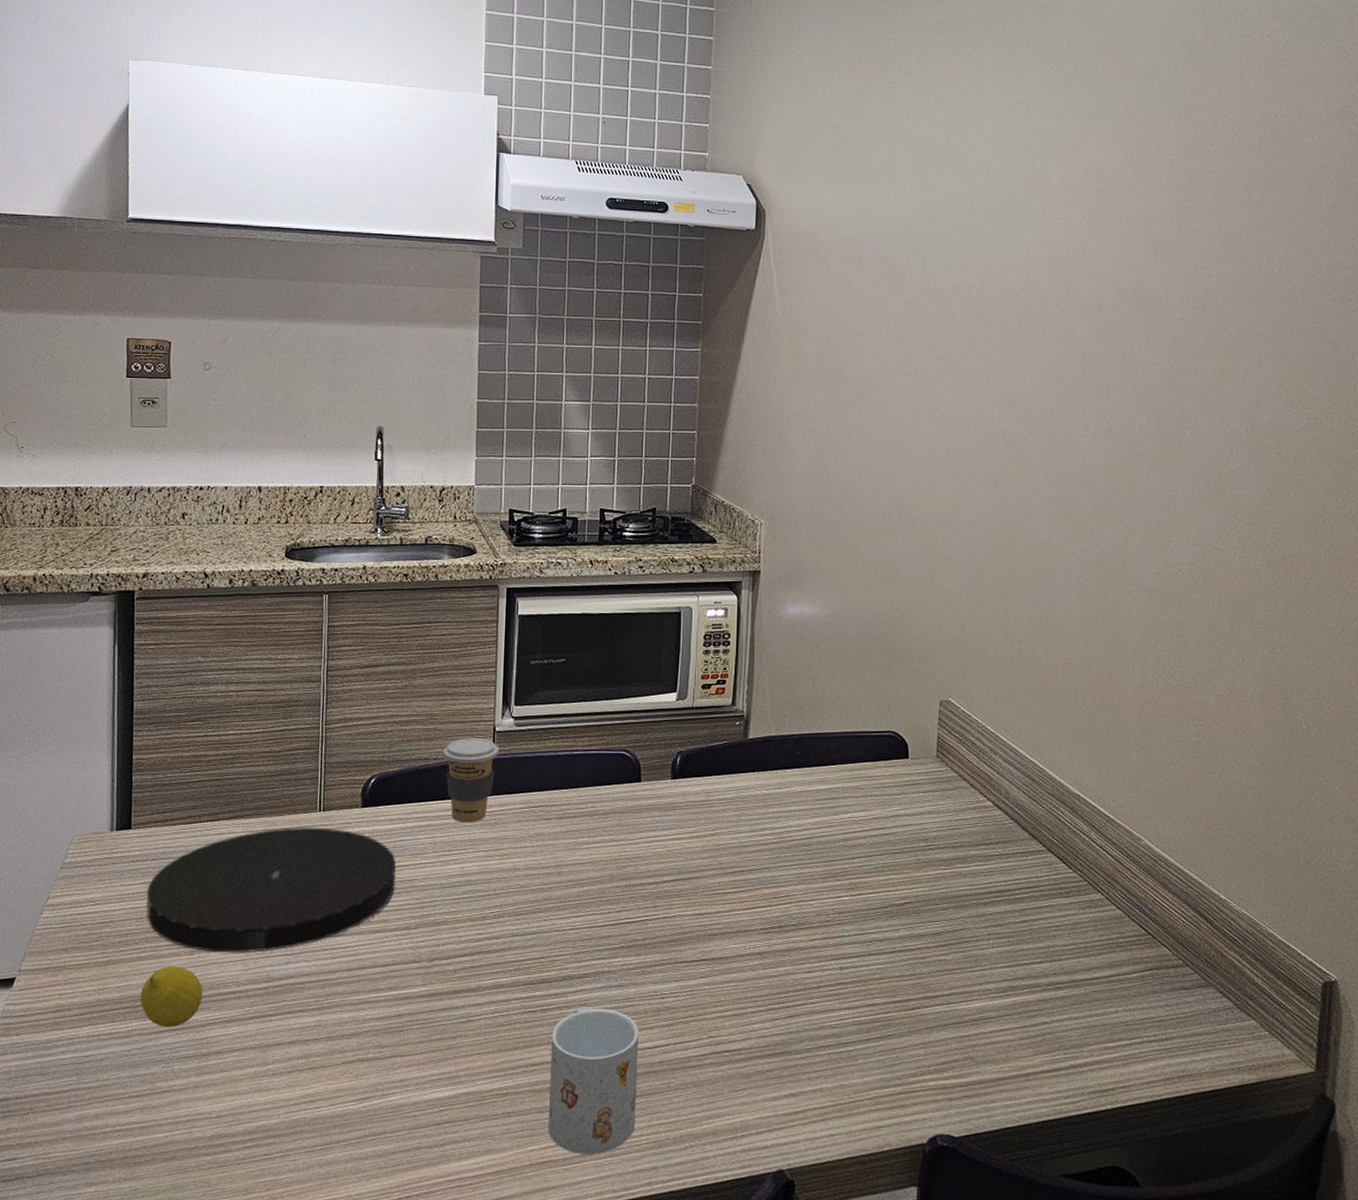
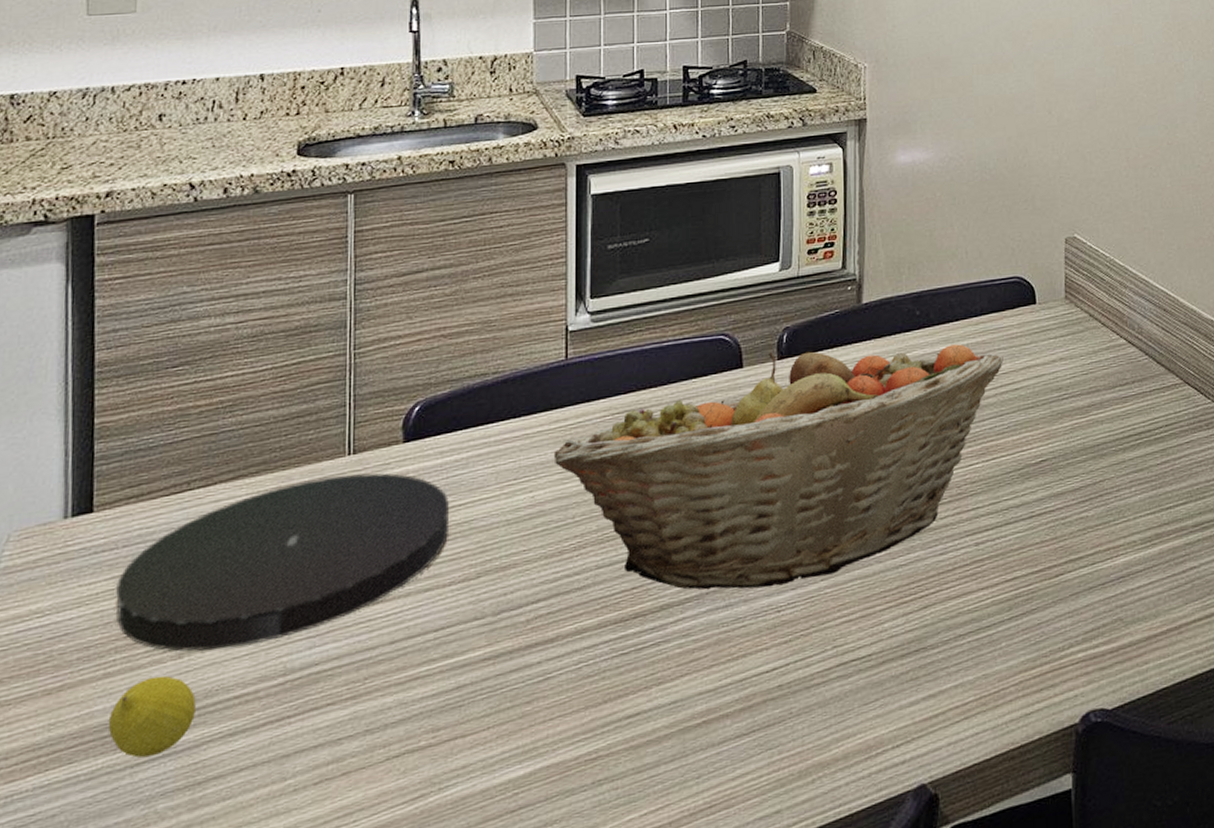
coffee cup: present [442,738,499,823] -> none [504,341,574,444]
fruit basket: none [480,772,875,976] -> present [553,344,1004,590]
mug: present [549,1006,639,1155] -> none [649,635,754,814]

